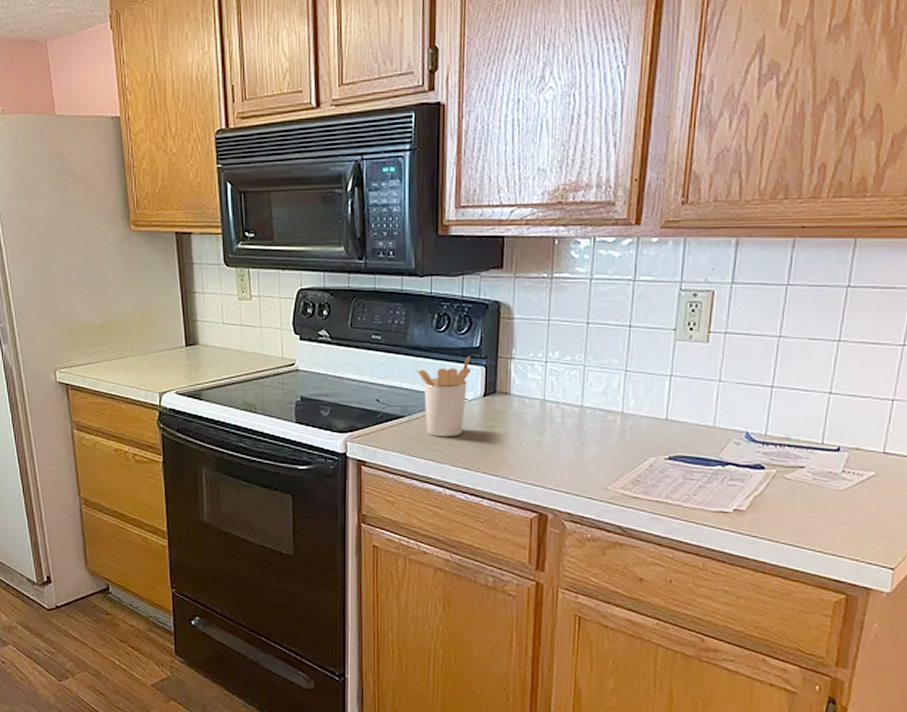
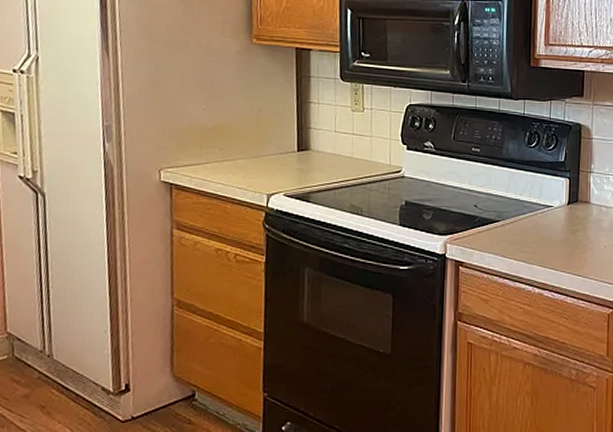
utensil holder: present [417,356,471,437] -> none [511,169,557,241]

